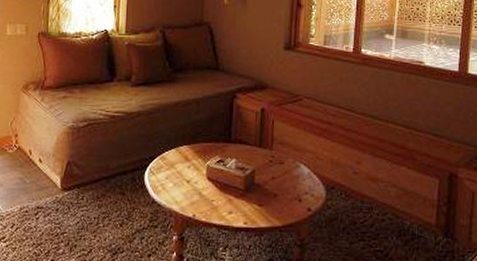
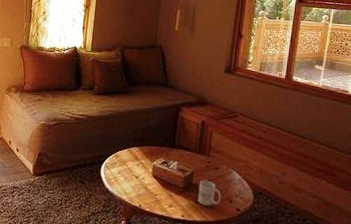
mug: none [262,178,288,208] -> present [198,180,221,206]

